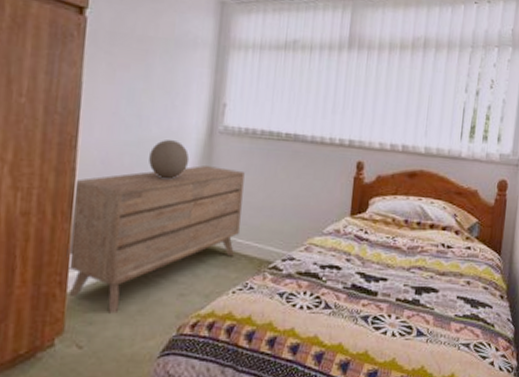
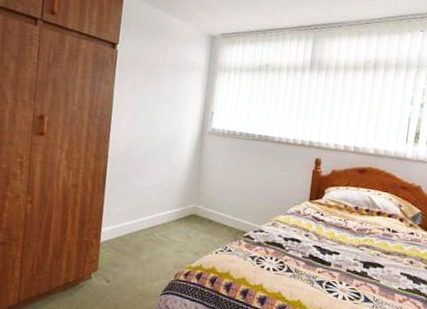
dresser: present [66,165,245,314] -> none [100,157,227,260]
decorative sphere: present [149,140,190,178] -> none [157,137,186,166]

